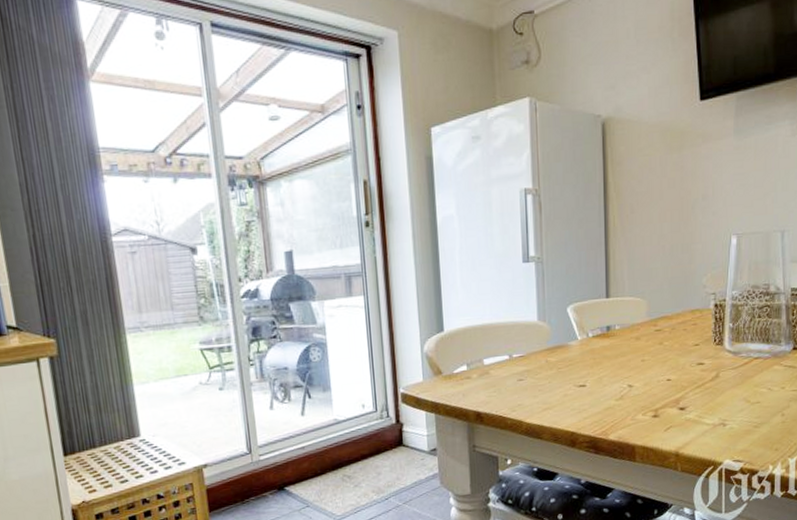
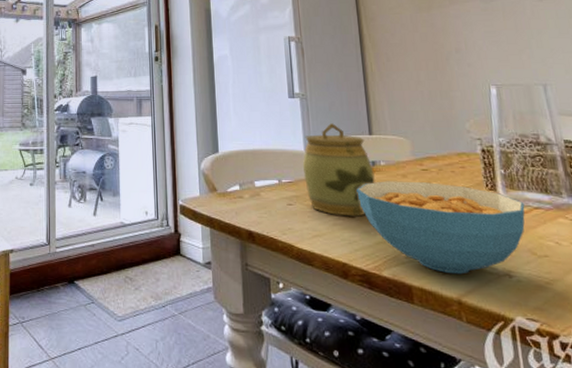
jar: none [535,288,609,386] -> present [302,123,375,217]
cereal bowl: none [589,342,746,429] -> present [356,181,525,275]

